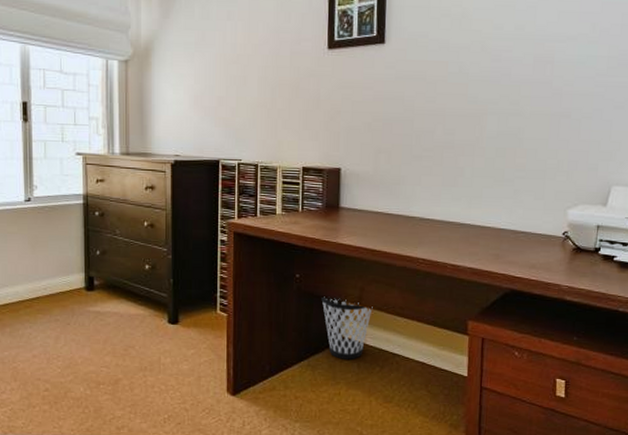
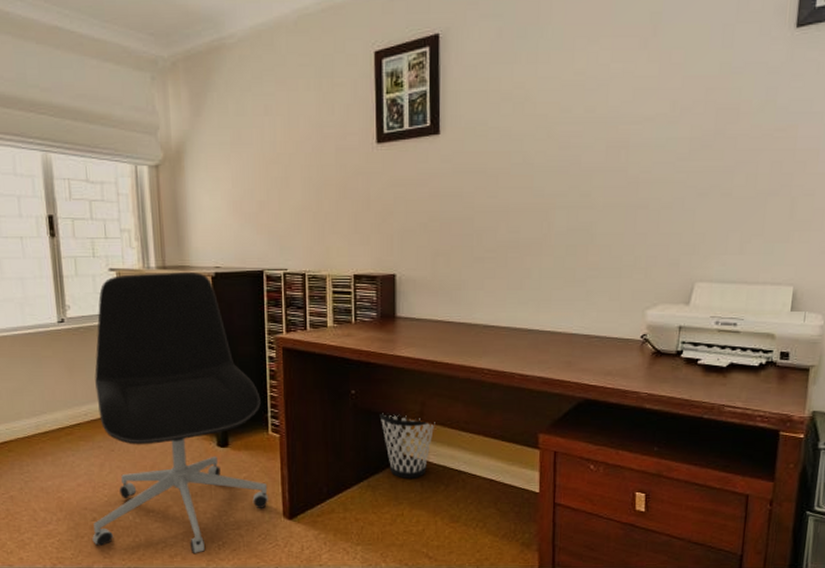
office chair: none [43,158,214,427] -> present [92,272,268,554]

